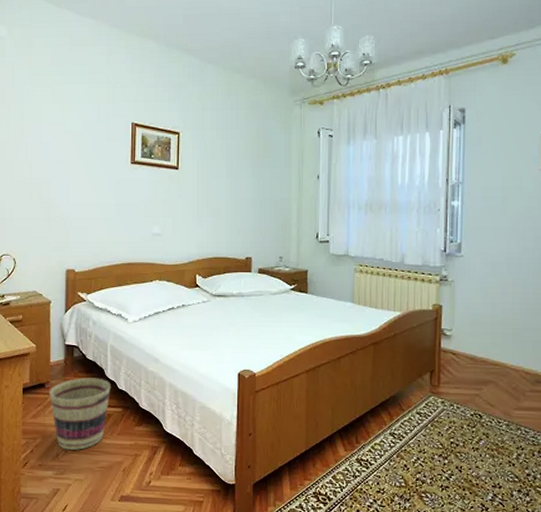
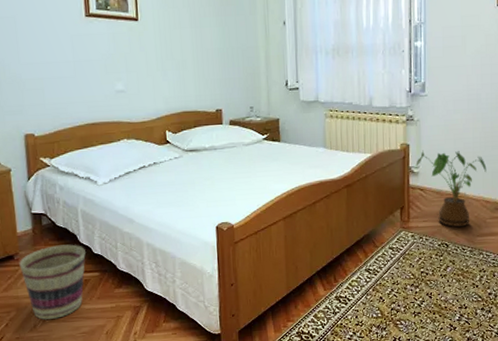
house plant: none [448,312,527,398] -> present [416,150,487,227]

